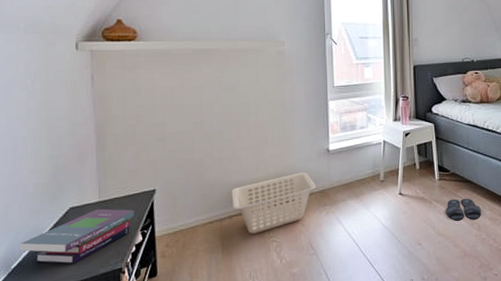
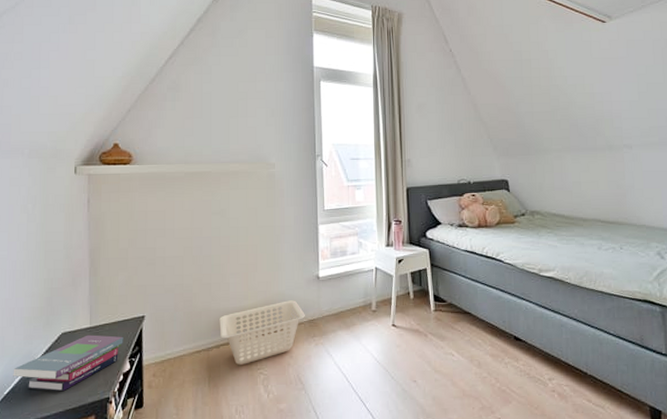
slippers: present [445,198,481,221] -> none [442,331,481,357]

